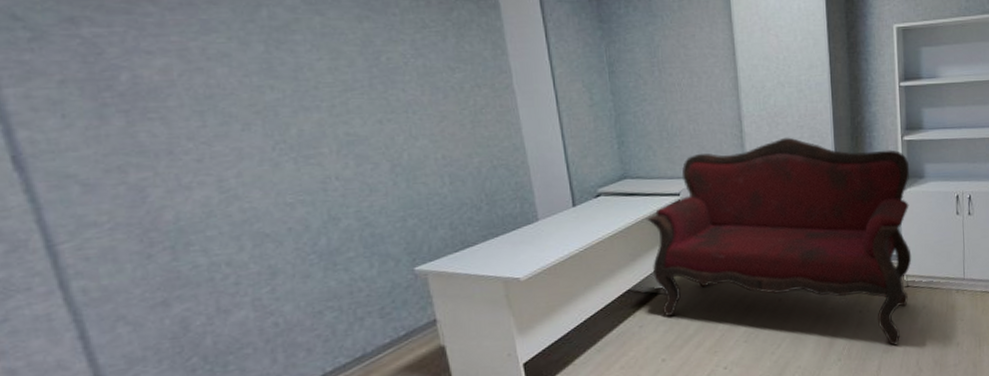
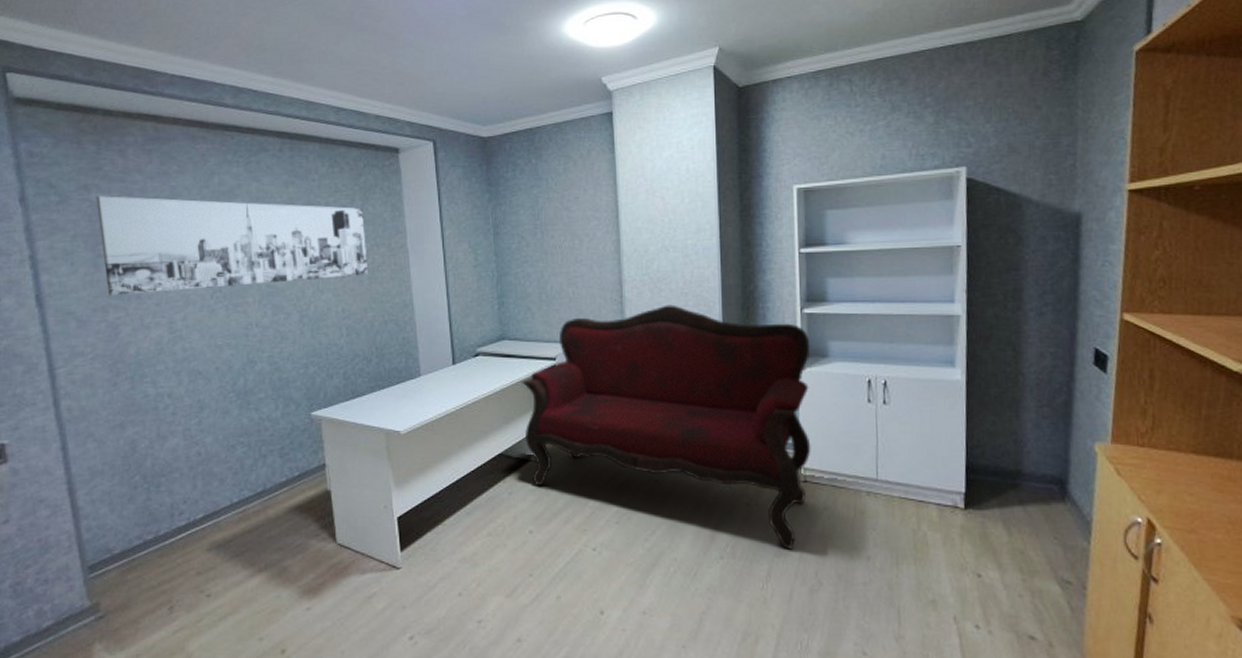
wall art: none [90,31,471,153] -> present [96,196,369,296]

